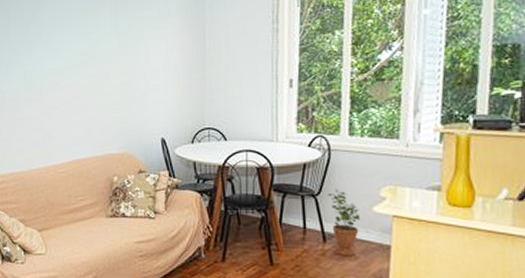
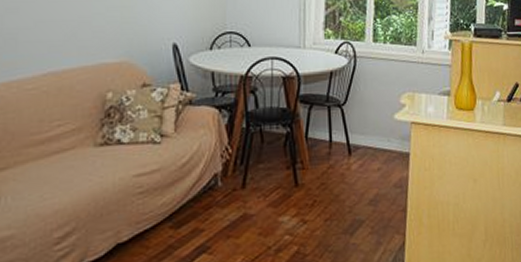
potted plant: present [327,189,360,257] -> none [352,98,382,169]

